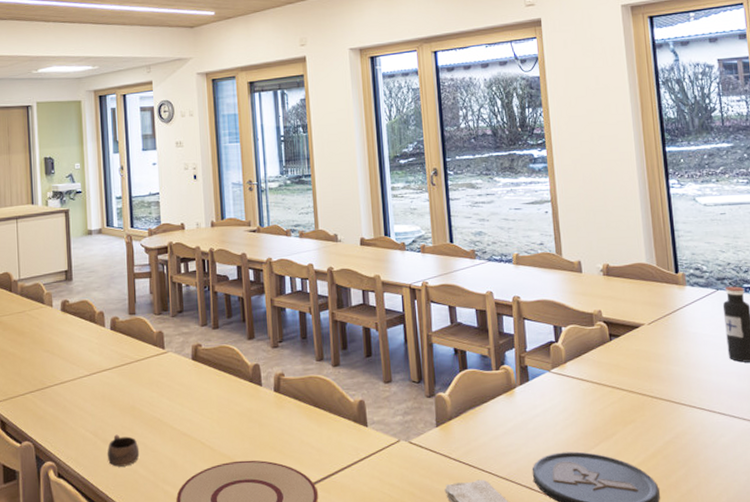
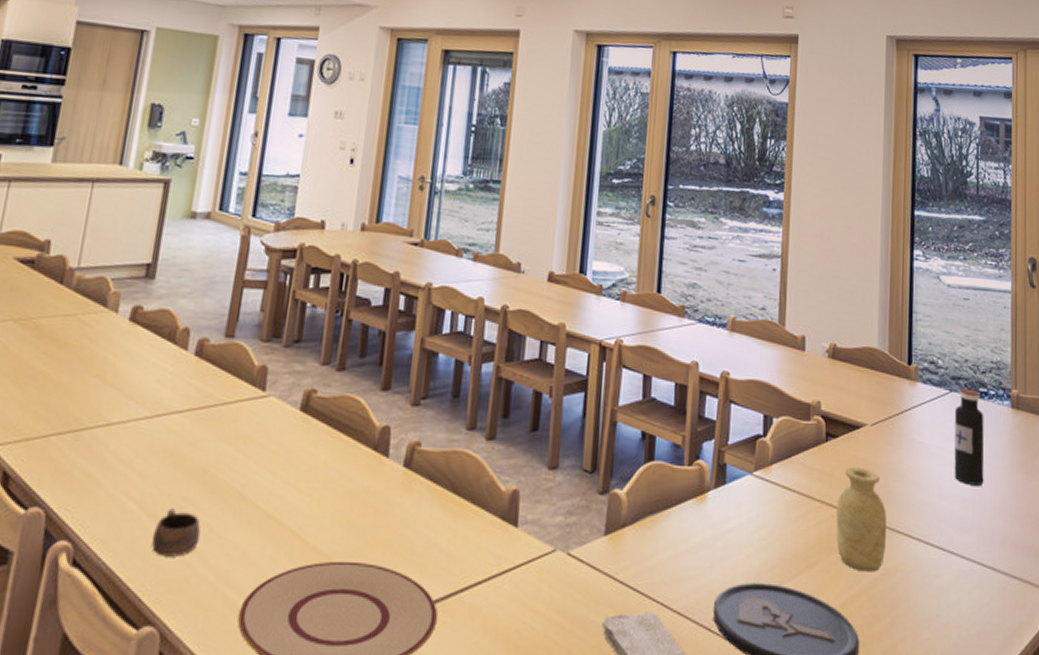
vase: none [626,358,674,437] -> present [836,467,888,572]

